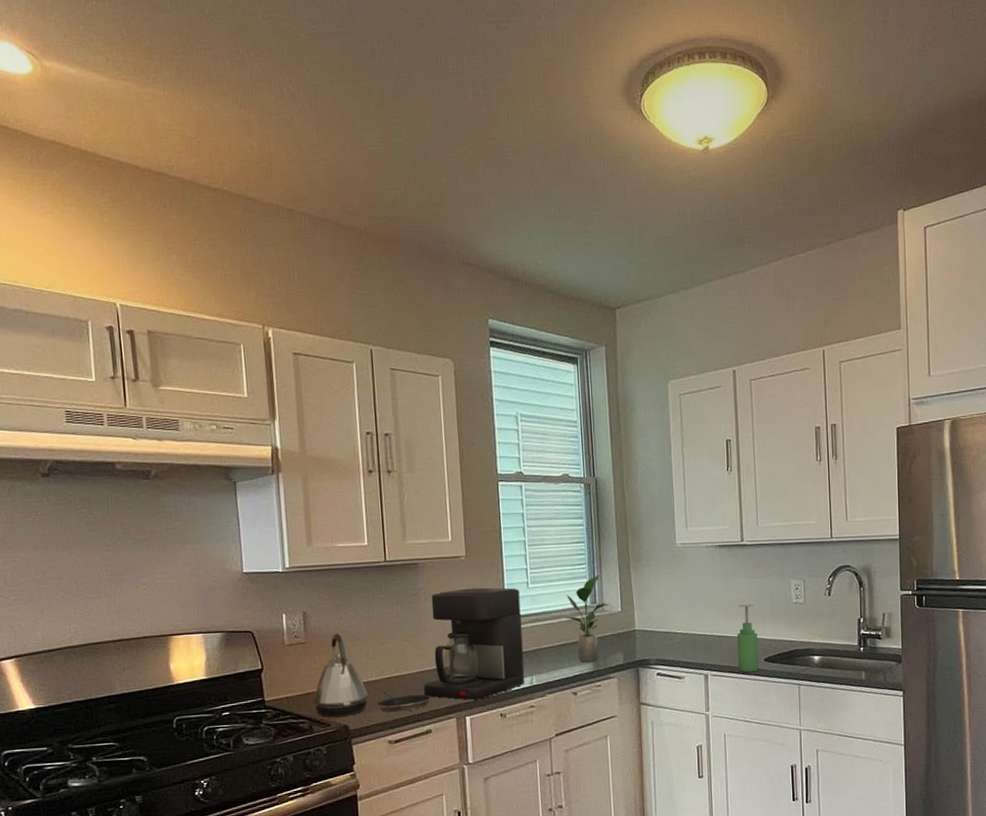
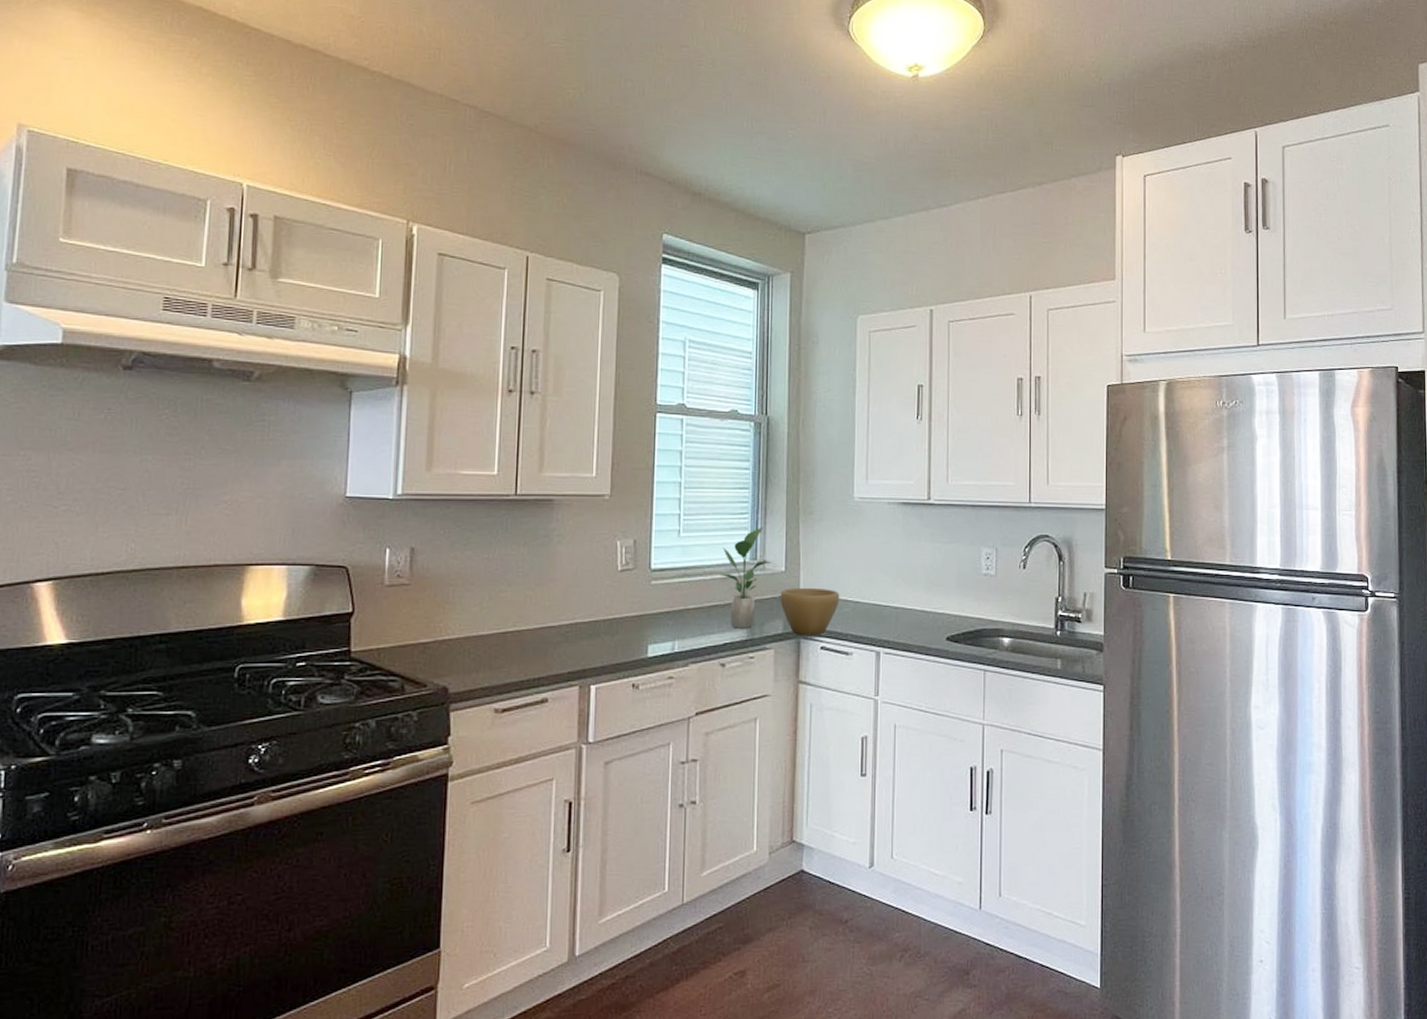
kettle: present [312,633,368,718] -> none [408,575,477,677]
frying pan: present [376,690,431,713] -> none [485,647,552,675]
coffee maker: present [424,587,525,700] -> none [544,532,669,665]
bowl: none [618,623,671,665] -> present [780,587,840,635]
soap dispenser: present [737,604,759,673] -> none [915,572,940,653]

